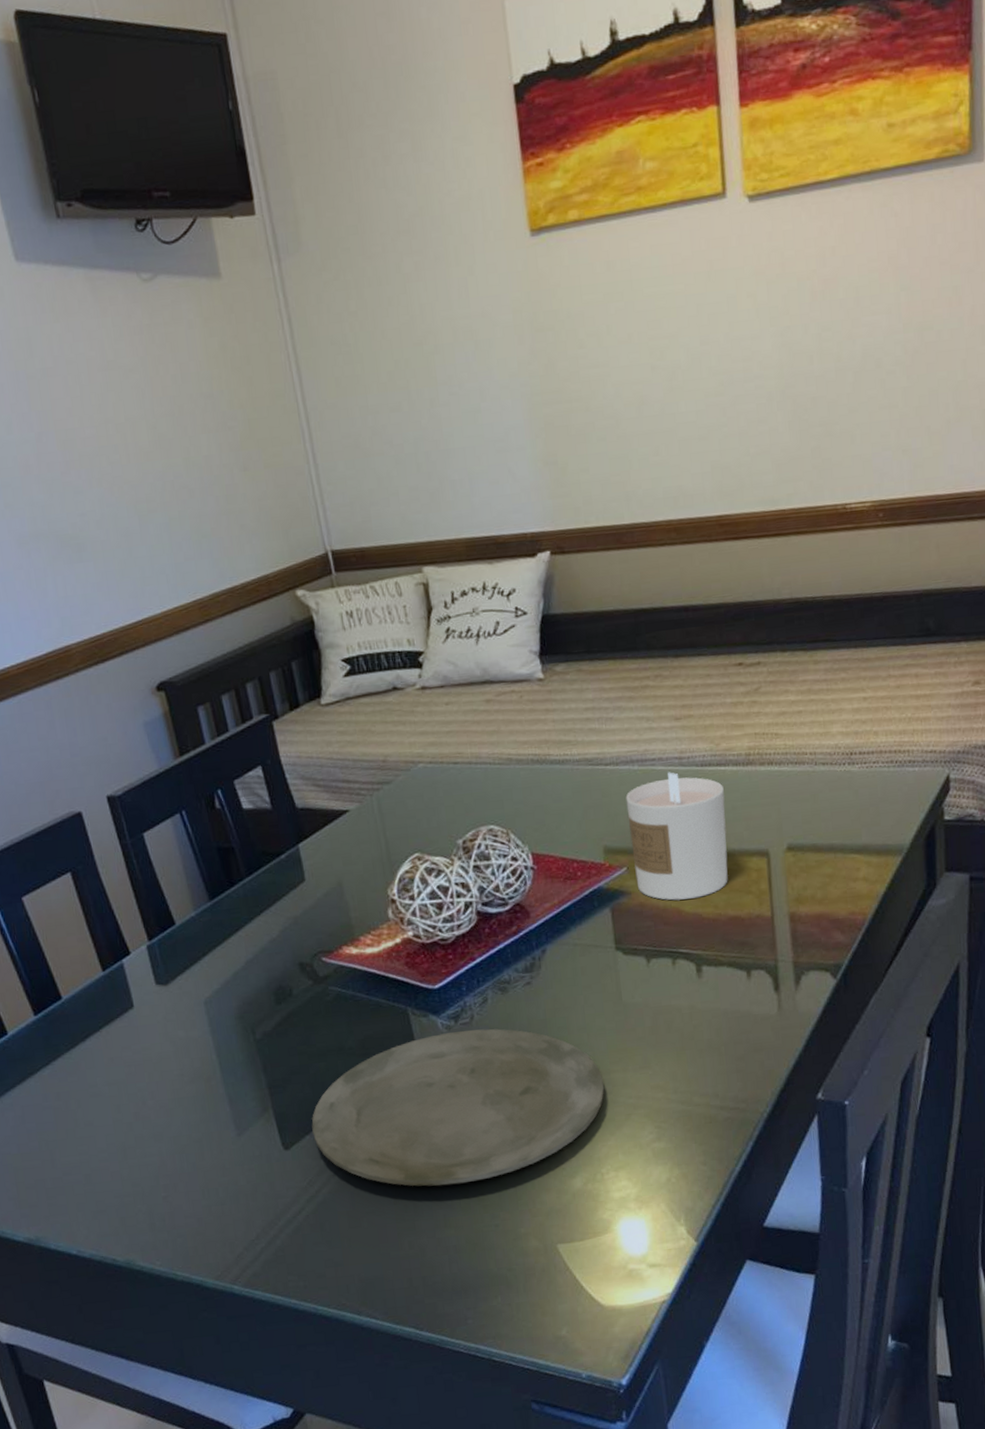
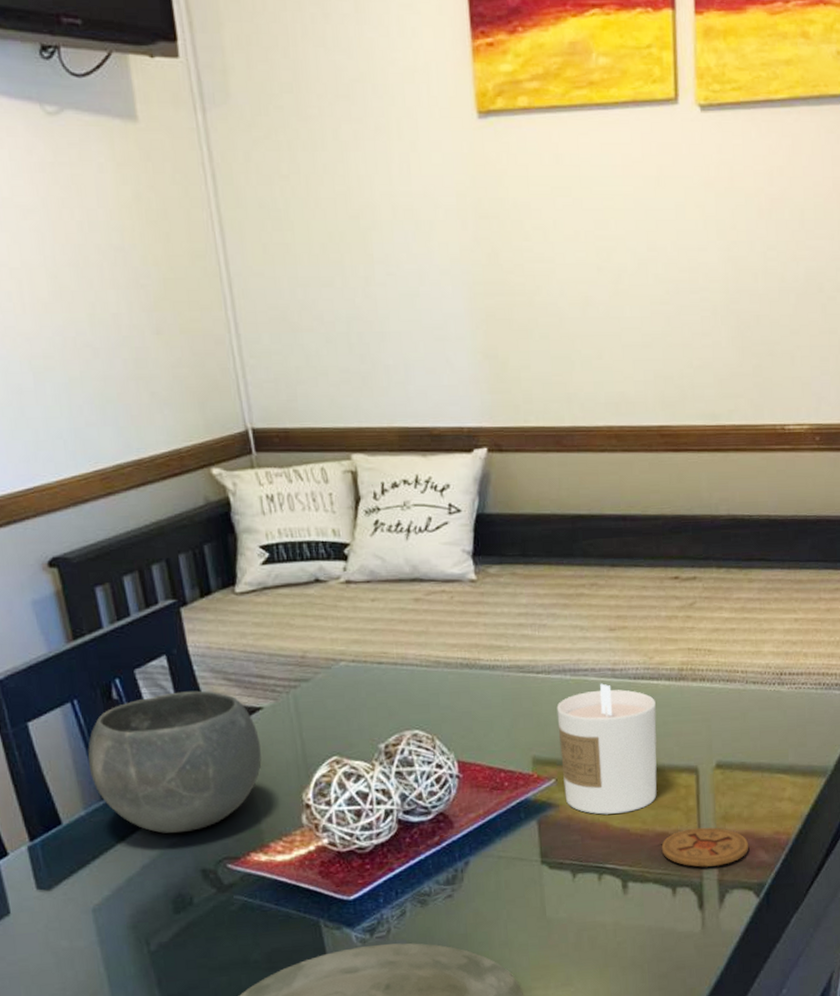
bowl: none [196,797,350,931] -> present [88,690,262,834]
coaster: none [734,909,824,950] -> present [661,827,749,867]

